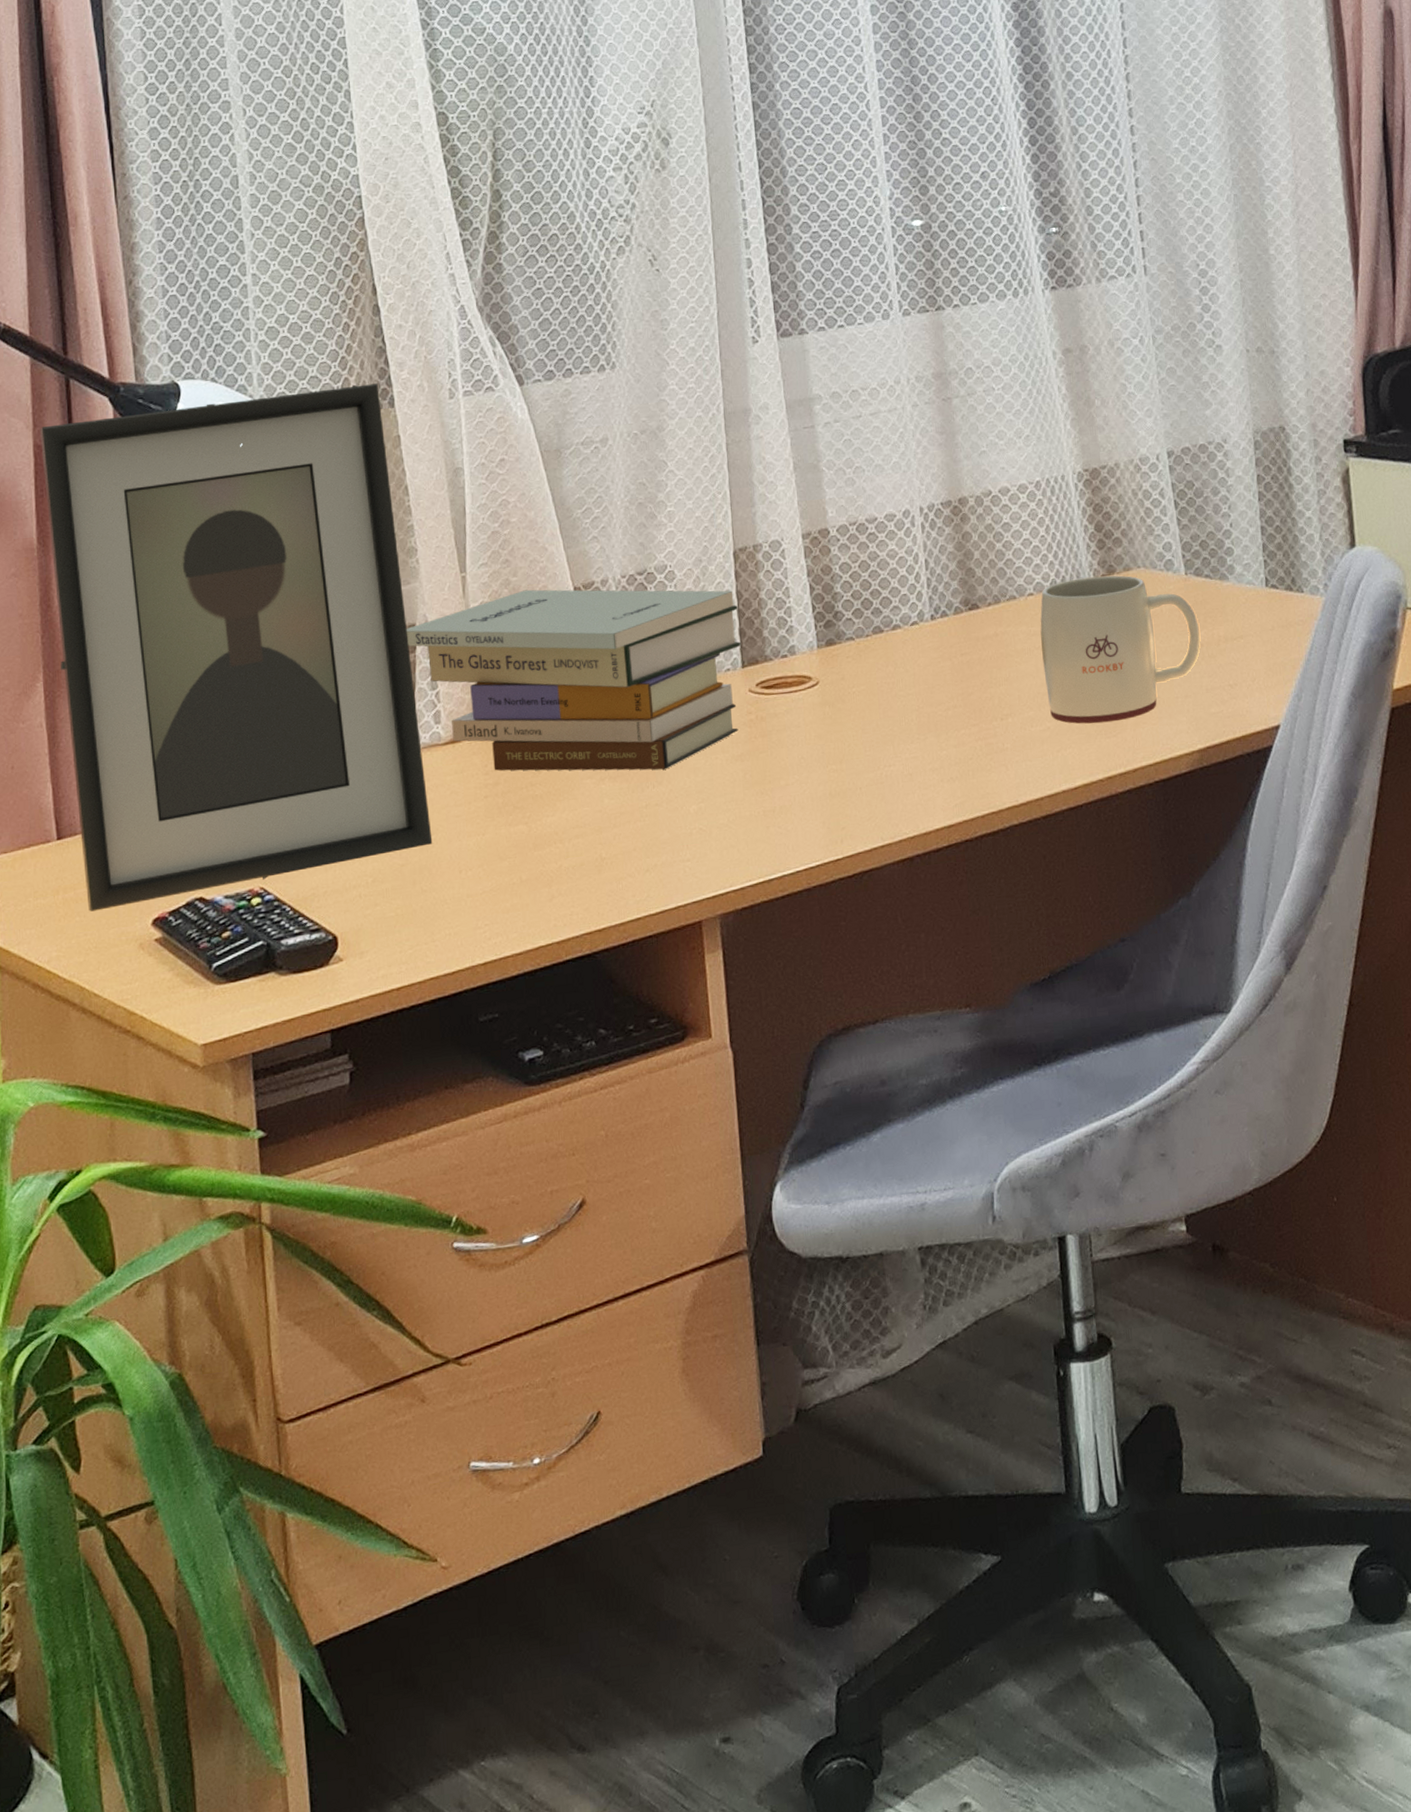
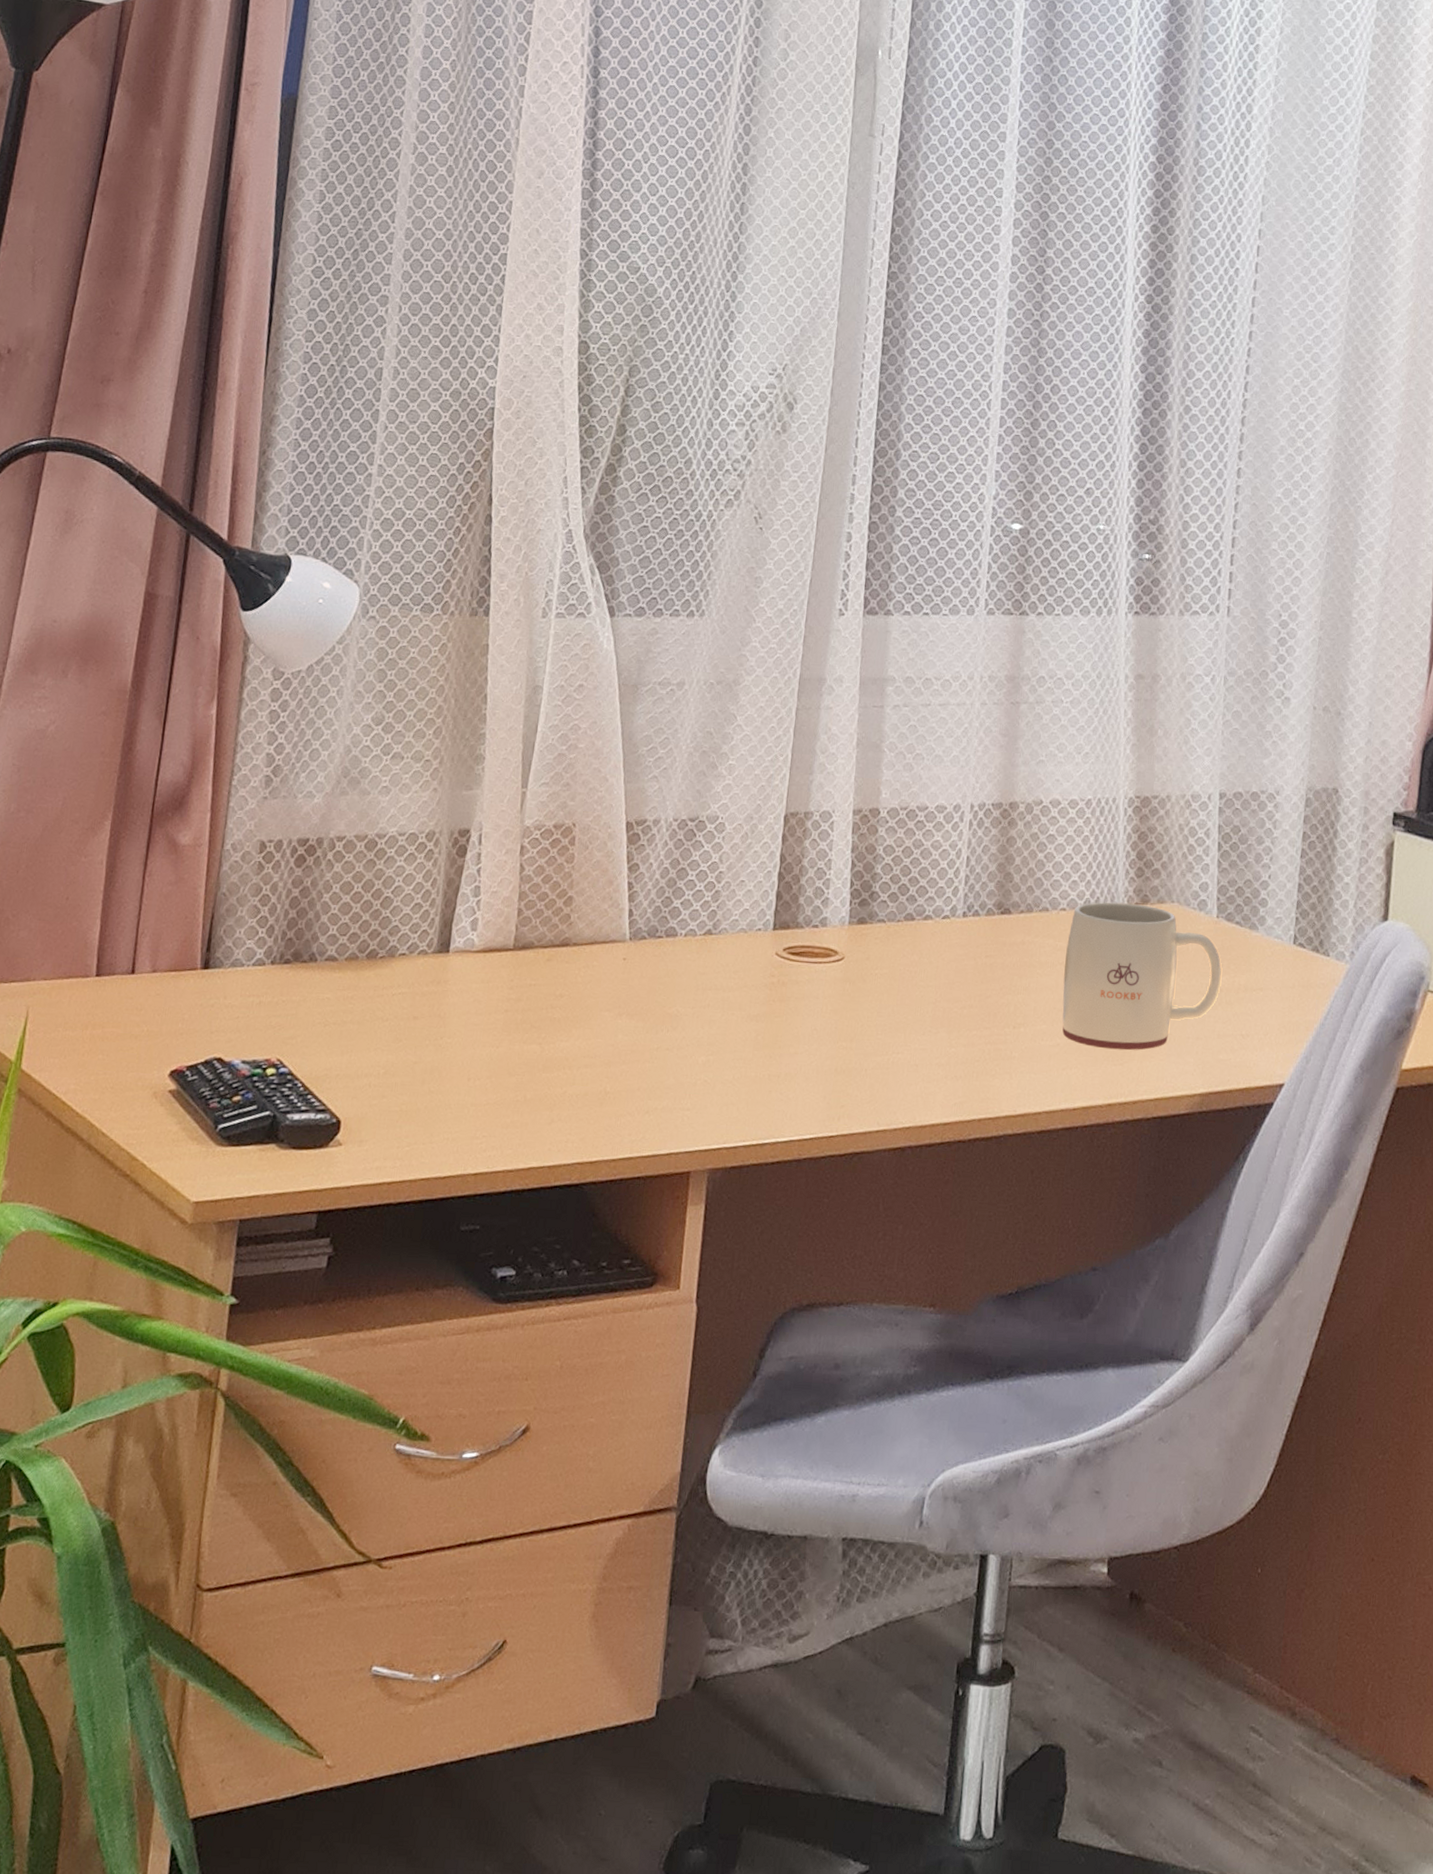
picture frame: present [40,383,433,912] -> none [112,575,478,1053]
books: present [406,589,742,771] -> none [459,815,780,1016]

